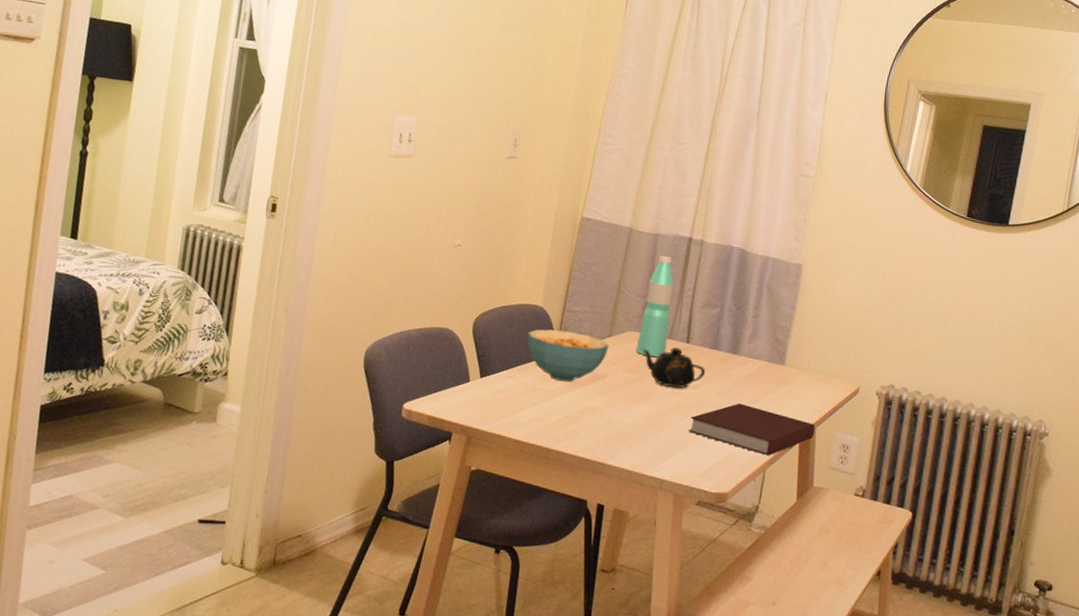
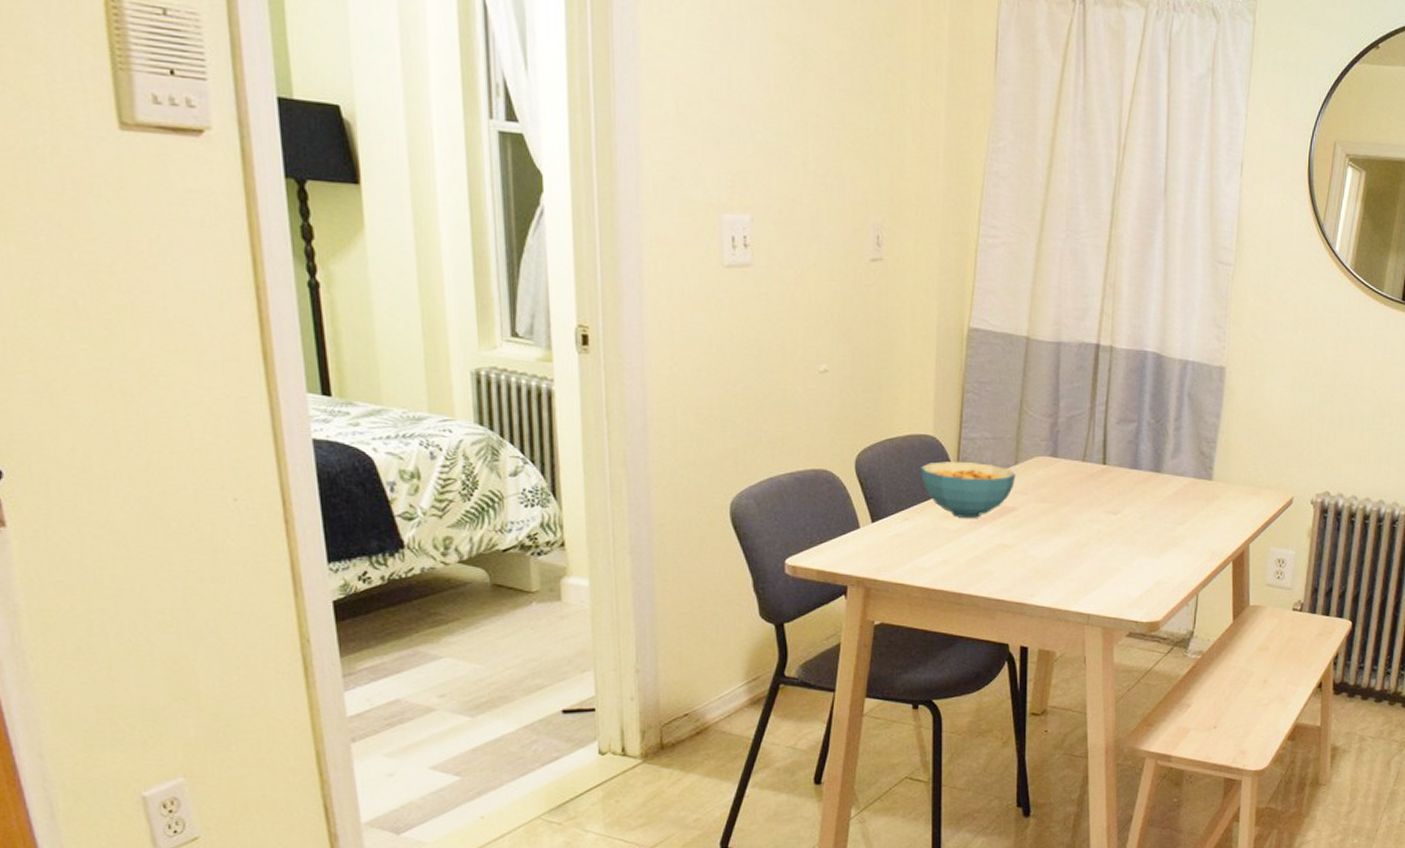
water bottle: present [635,256,674,358] -> none [1047,367,1084,484]
teapot: present [642,347,706,388] -> none [1053,471,1127,514]
notebook: present [689,403,815,456] -> none [1113,525,1248,578]

